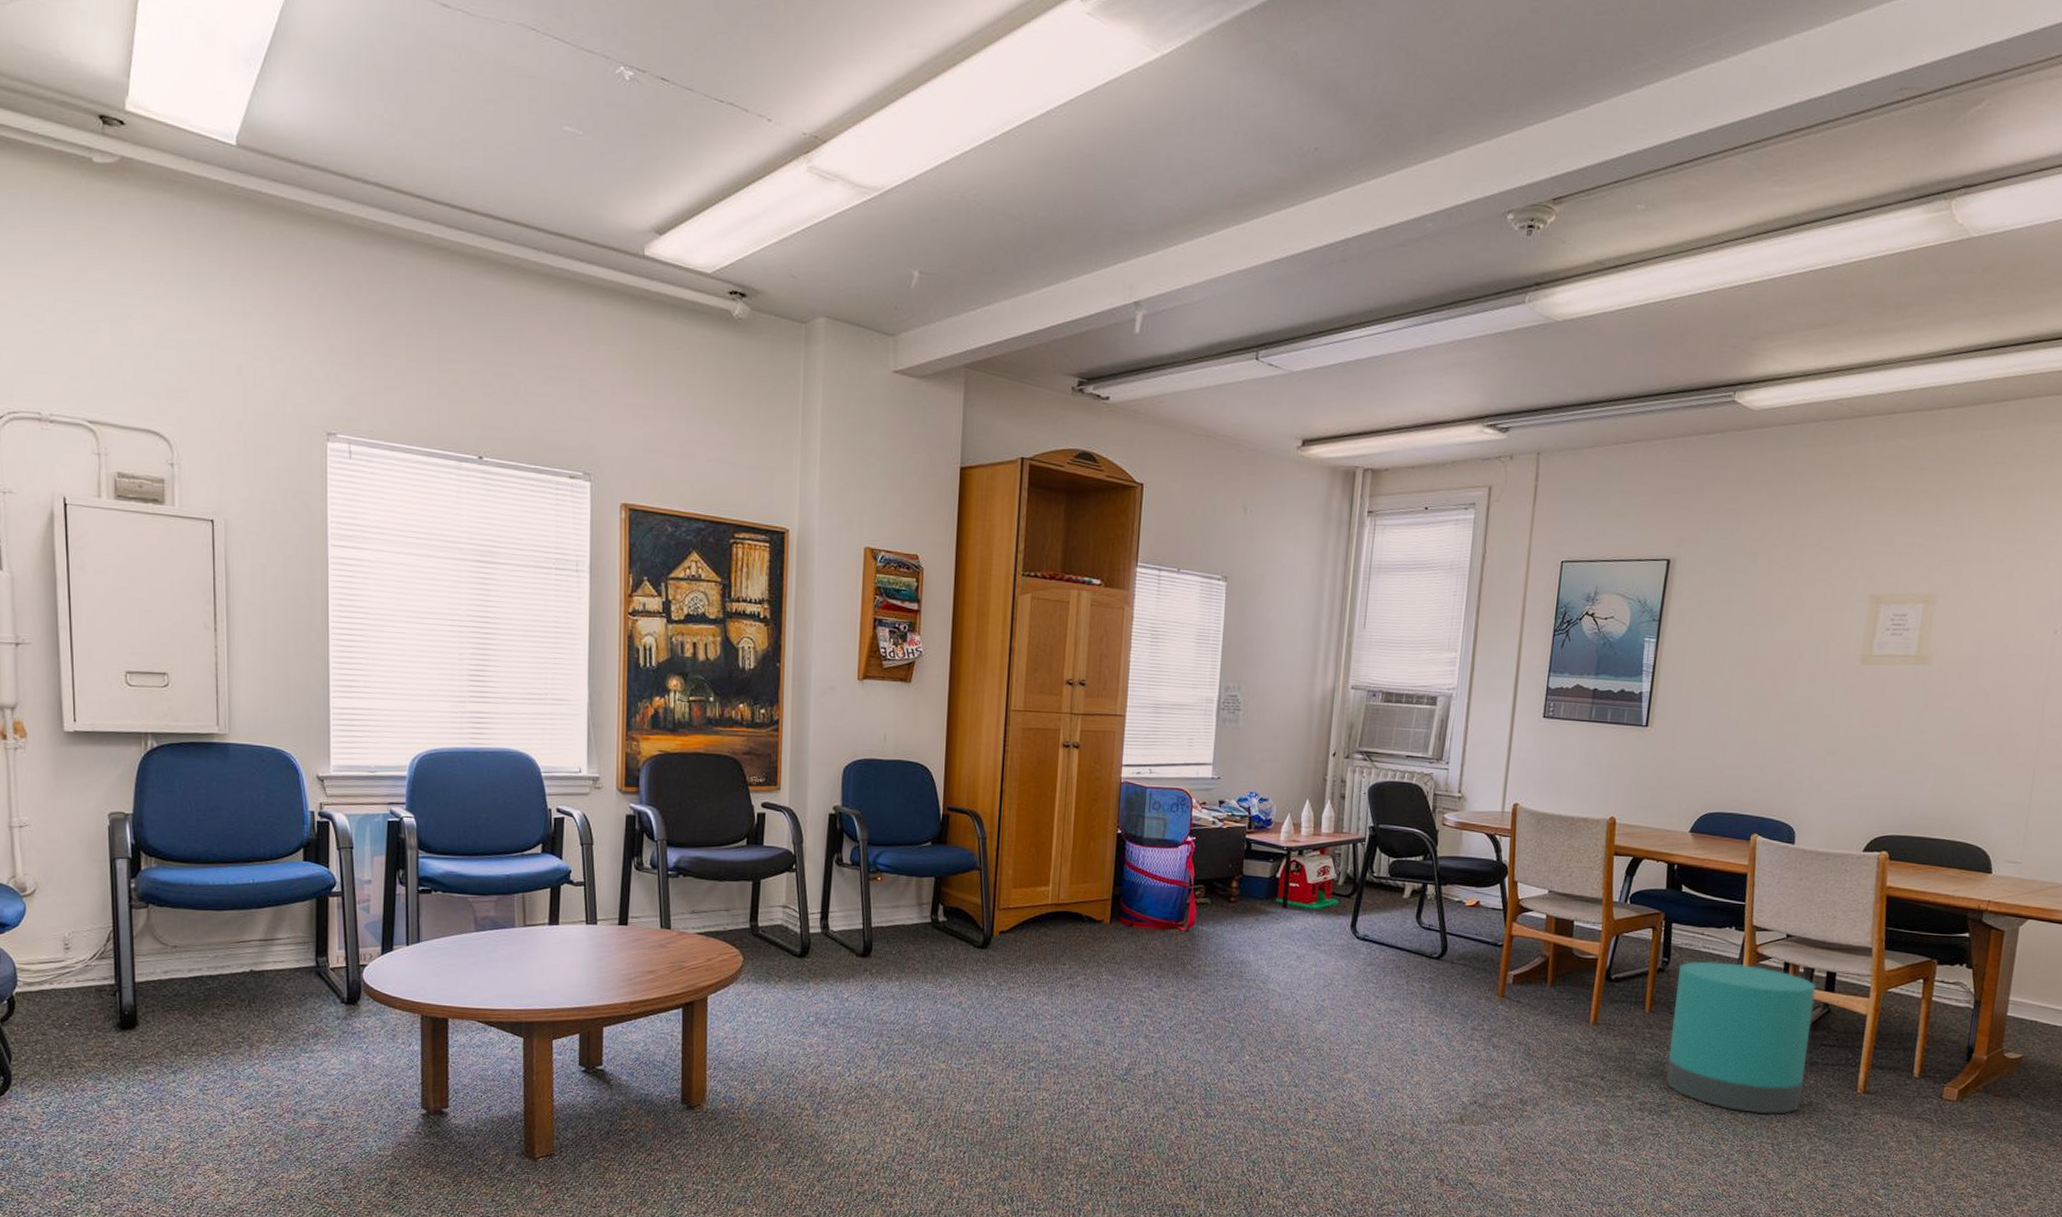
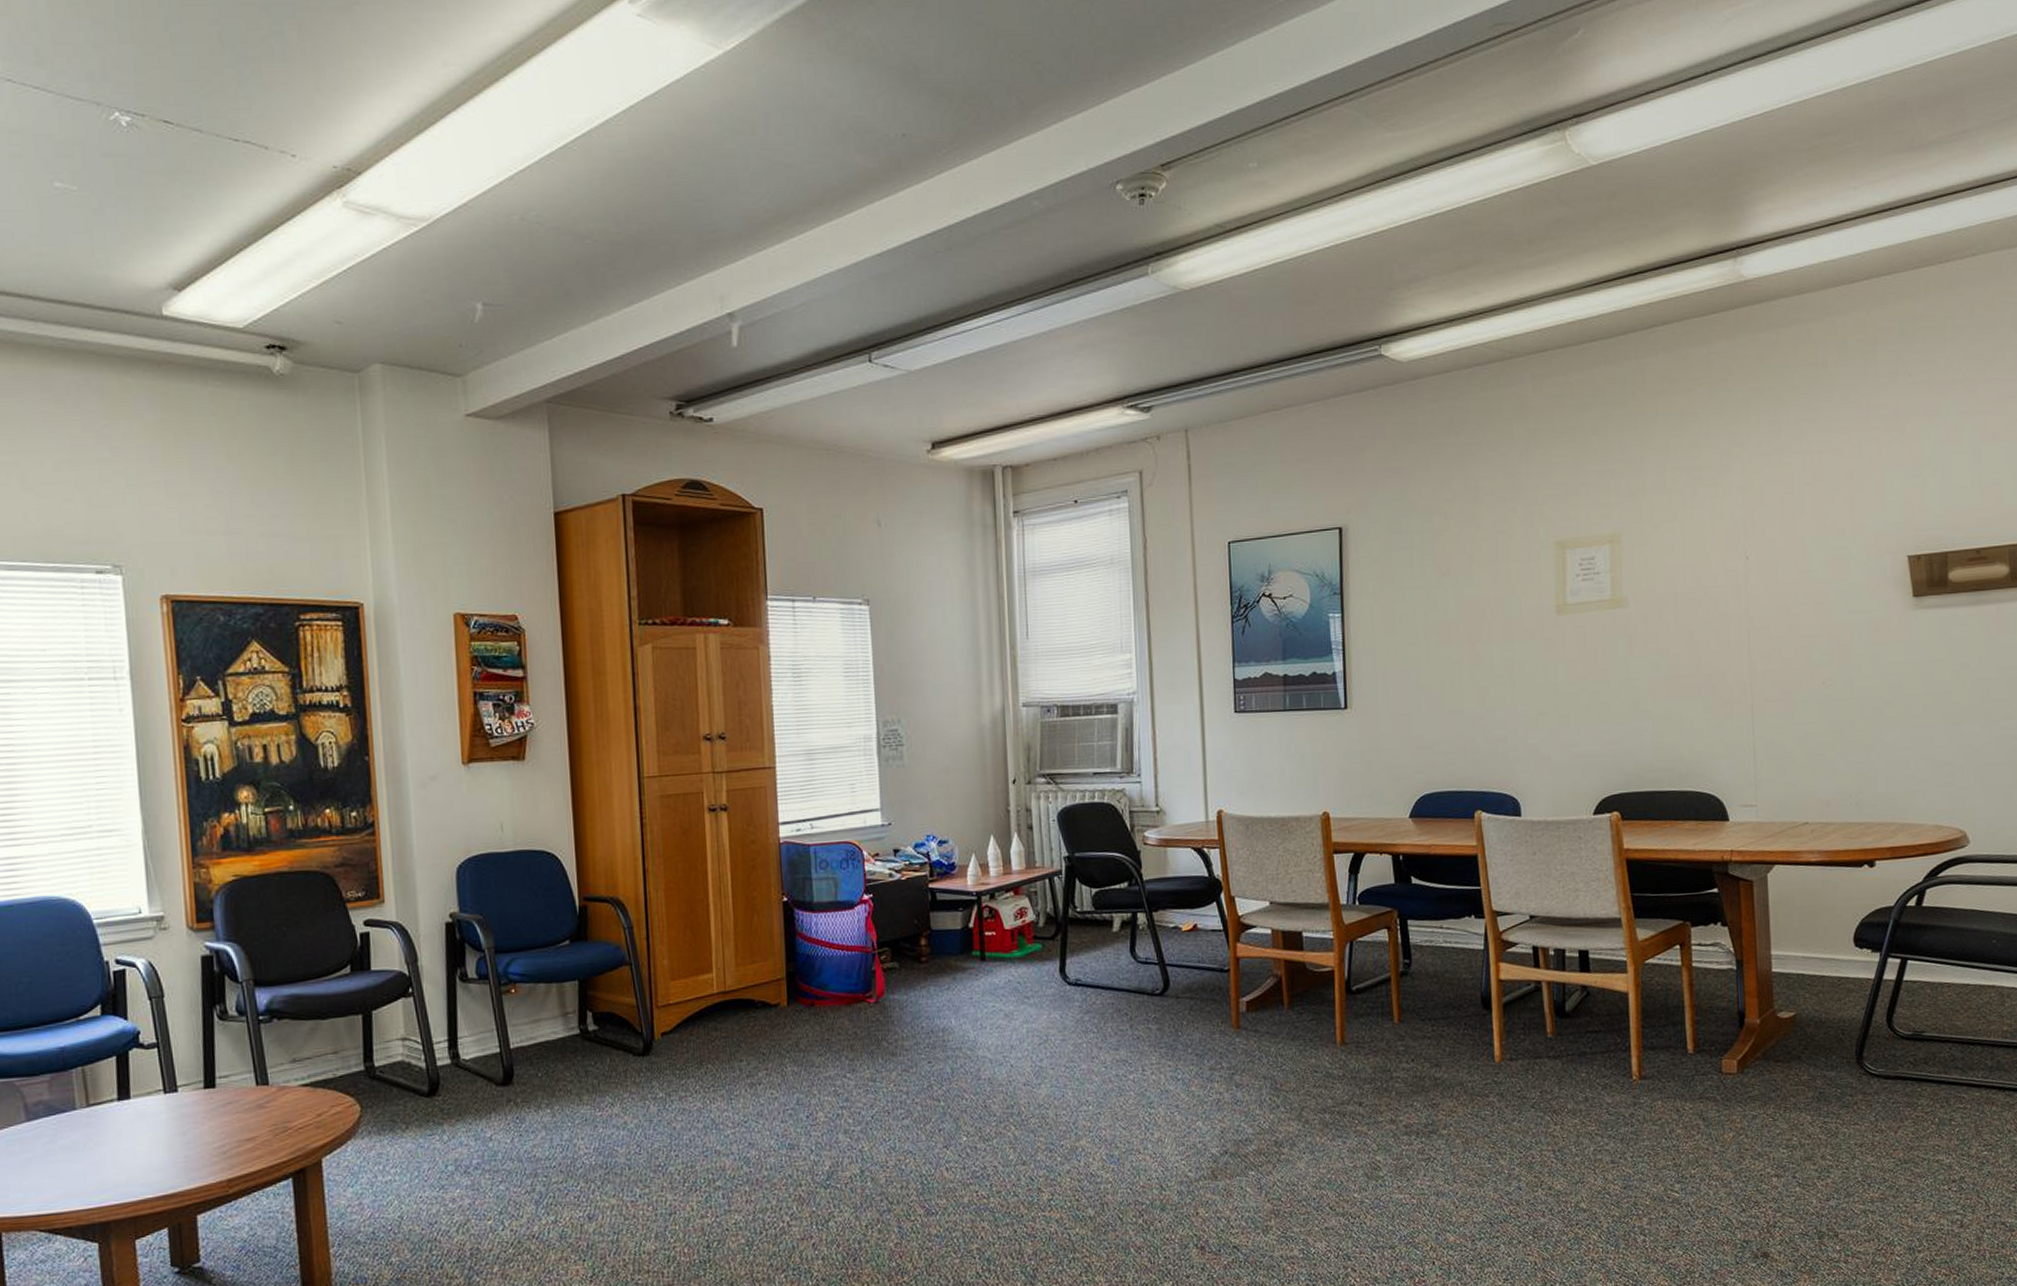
trash can: present [1665,961,1816,1114] -> none [1422,955,1576,1119]

